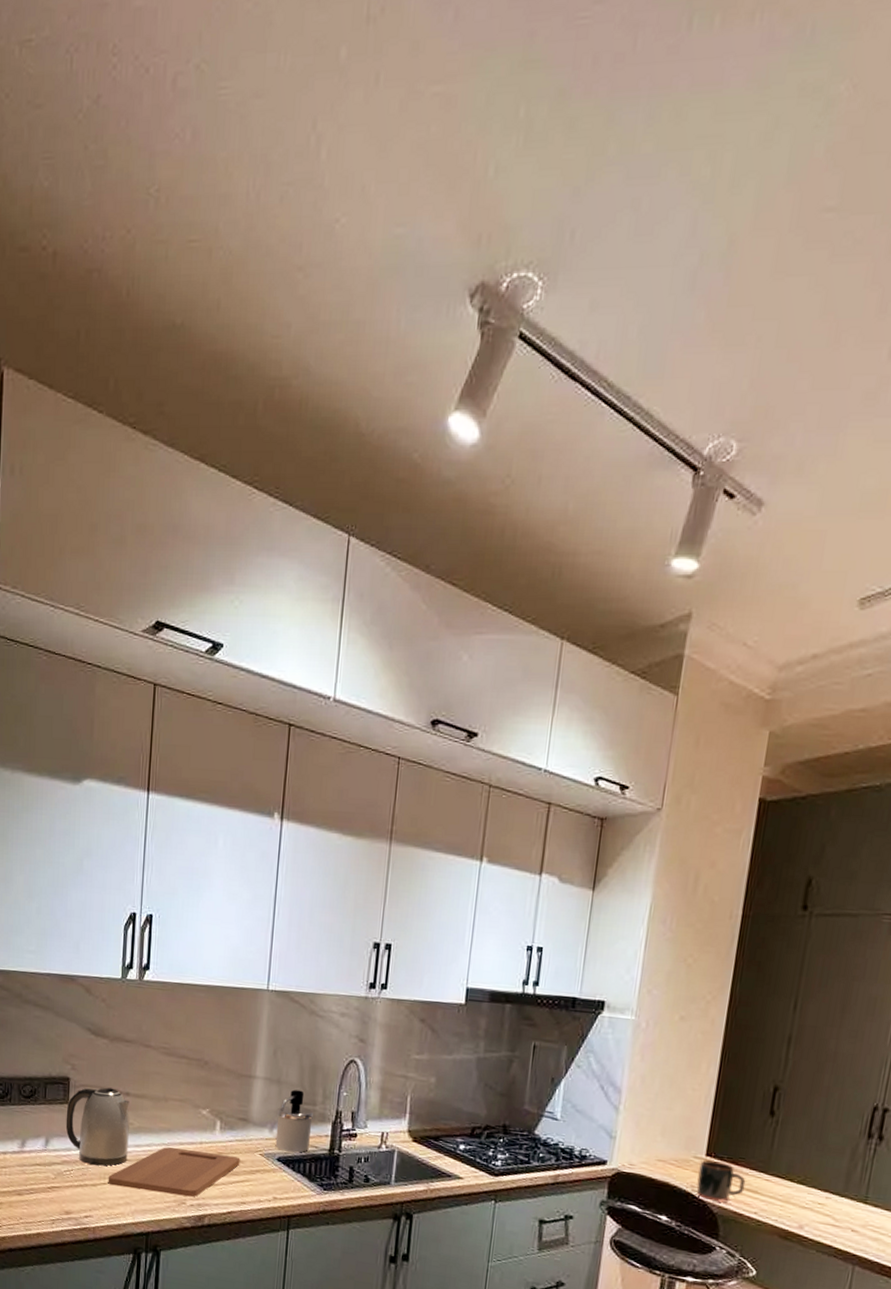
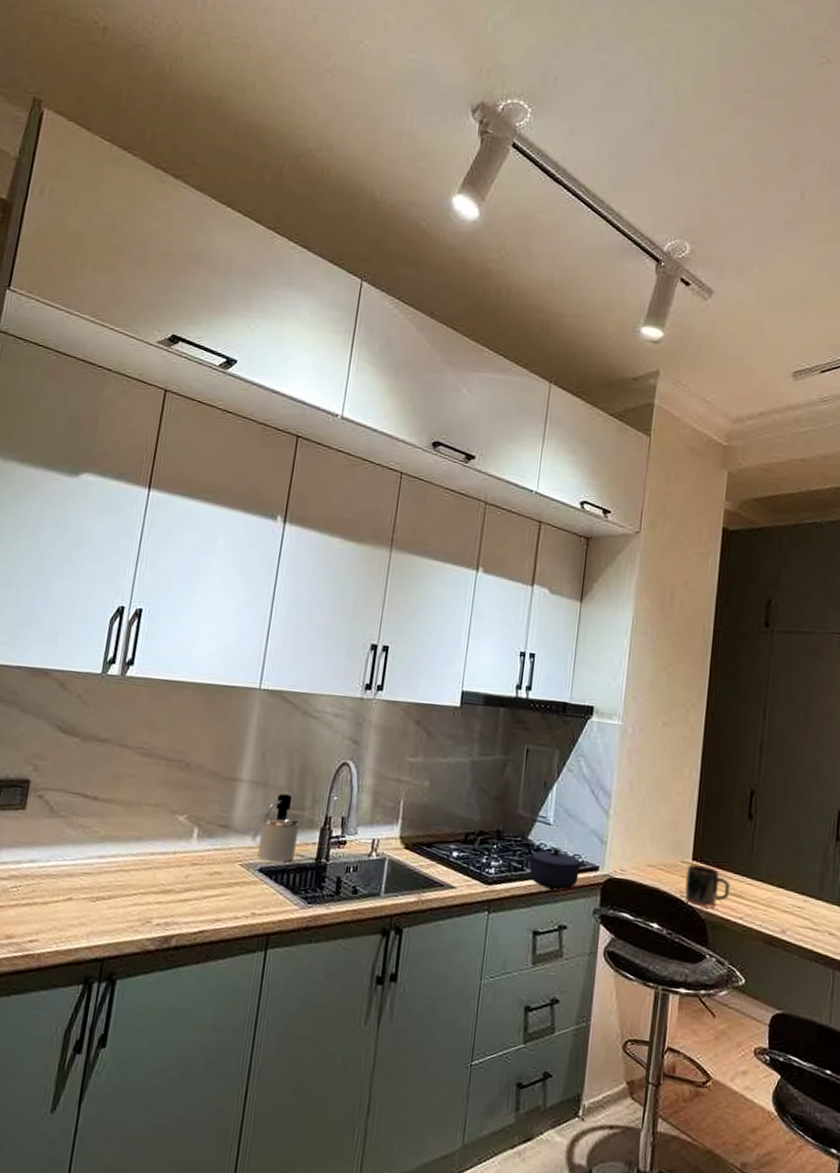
kettle: present [65,1087,130,1166] -> none [18,791,97,881]
cutting board: present [108,1147,240,1197] -> none [61,858,218,915]
cooking pot: none [529,1141,595,1182] -> present [523,847,587,890]

